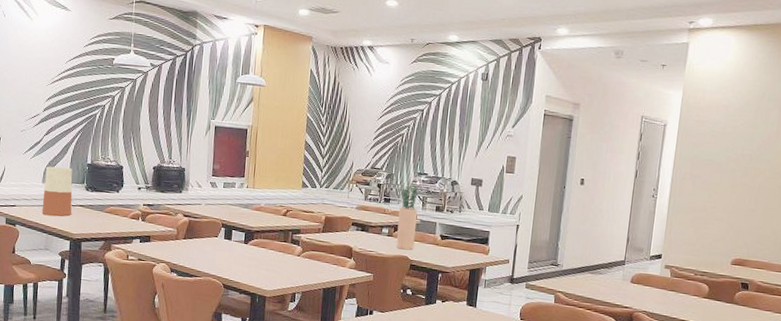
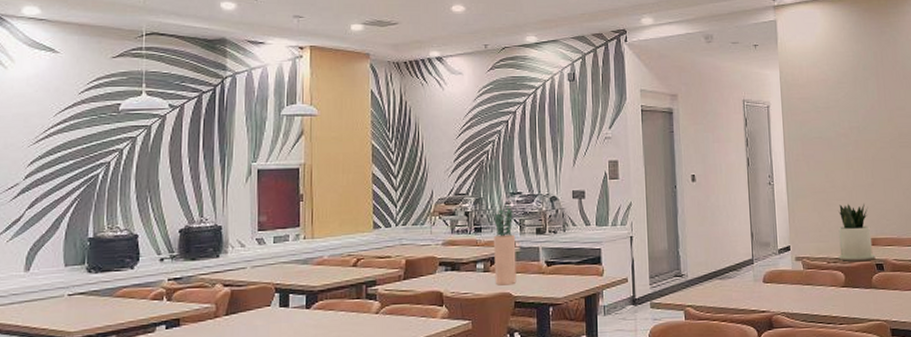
vase: present [41,166,73,217] -> none [24,247,69,314]
planter: none [705,224,745,279] -> present [837,203,877,262]

